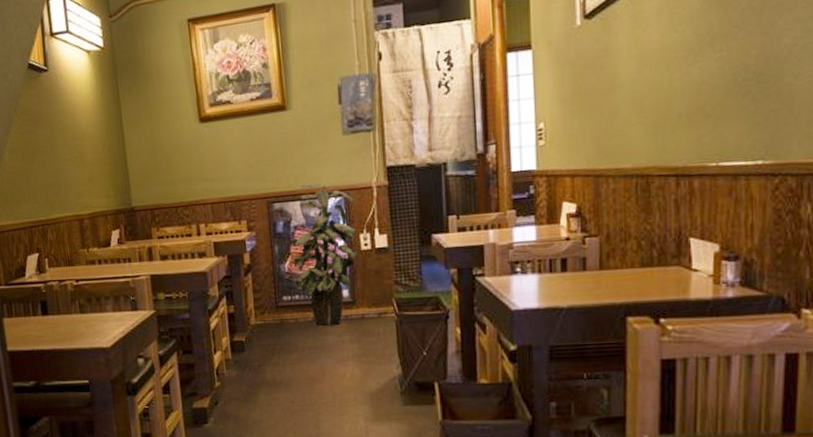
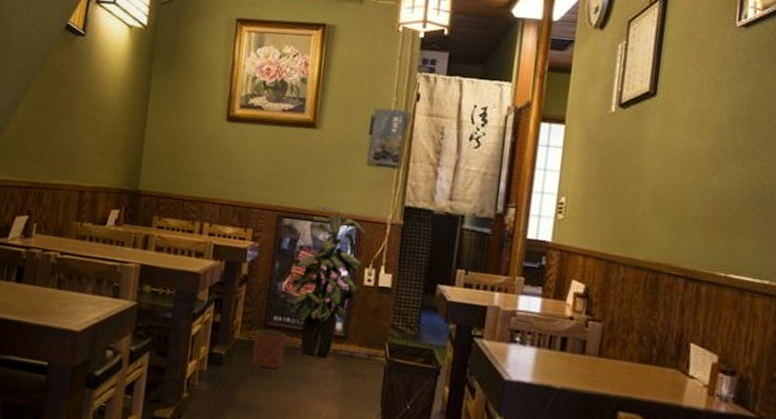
planter: none [268,309,300,345] -> present [252,329,287,370]

